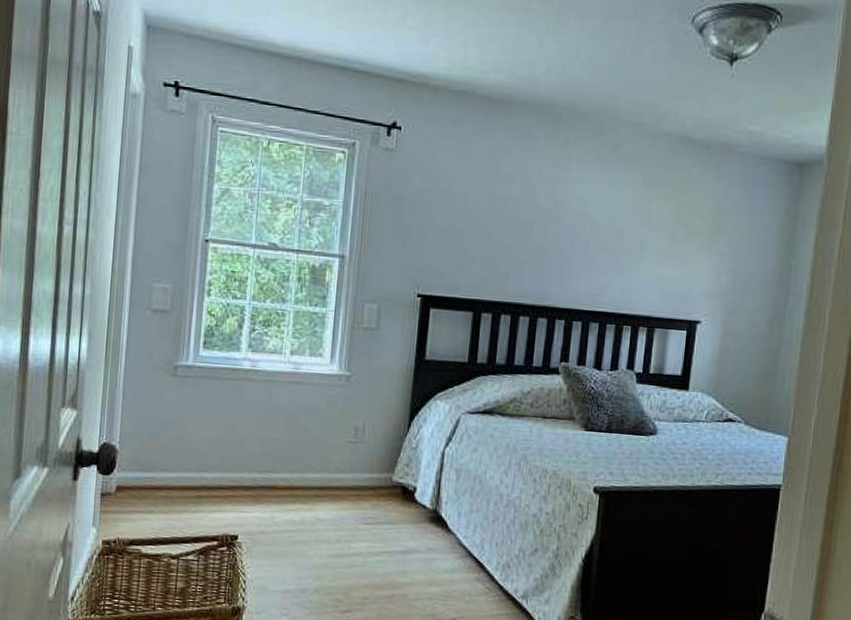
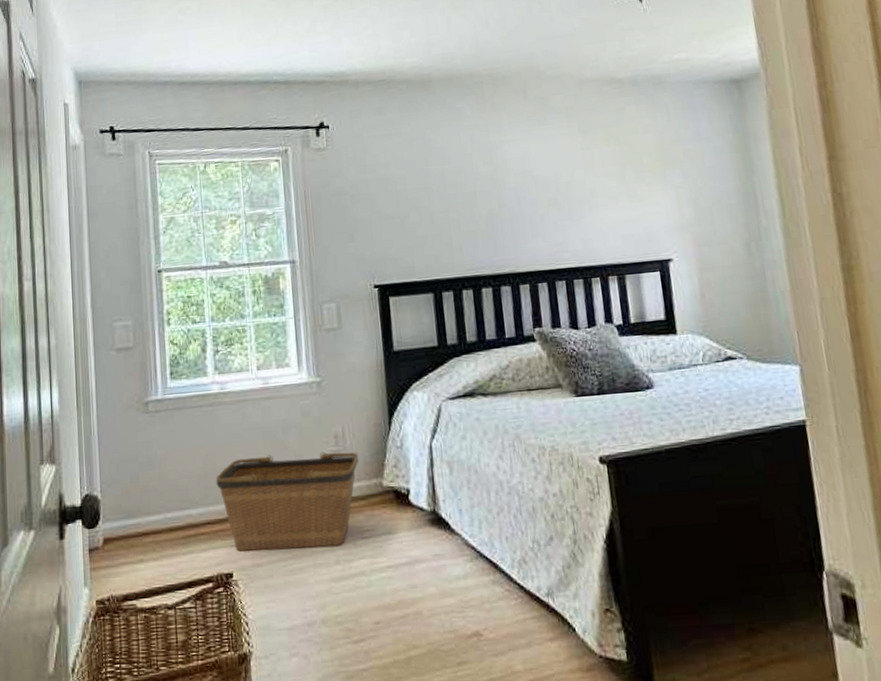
bicycle basket: none [234,434,374,528] -> present [216,451,358,552]

